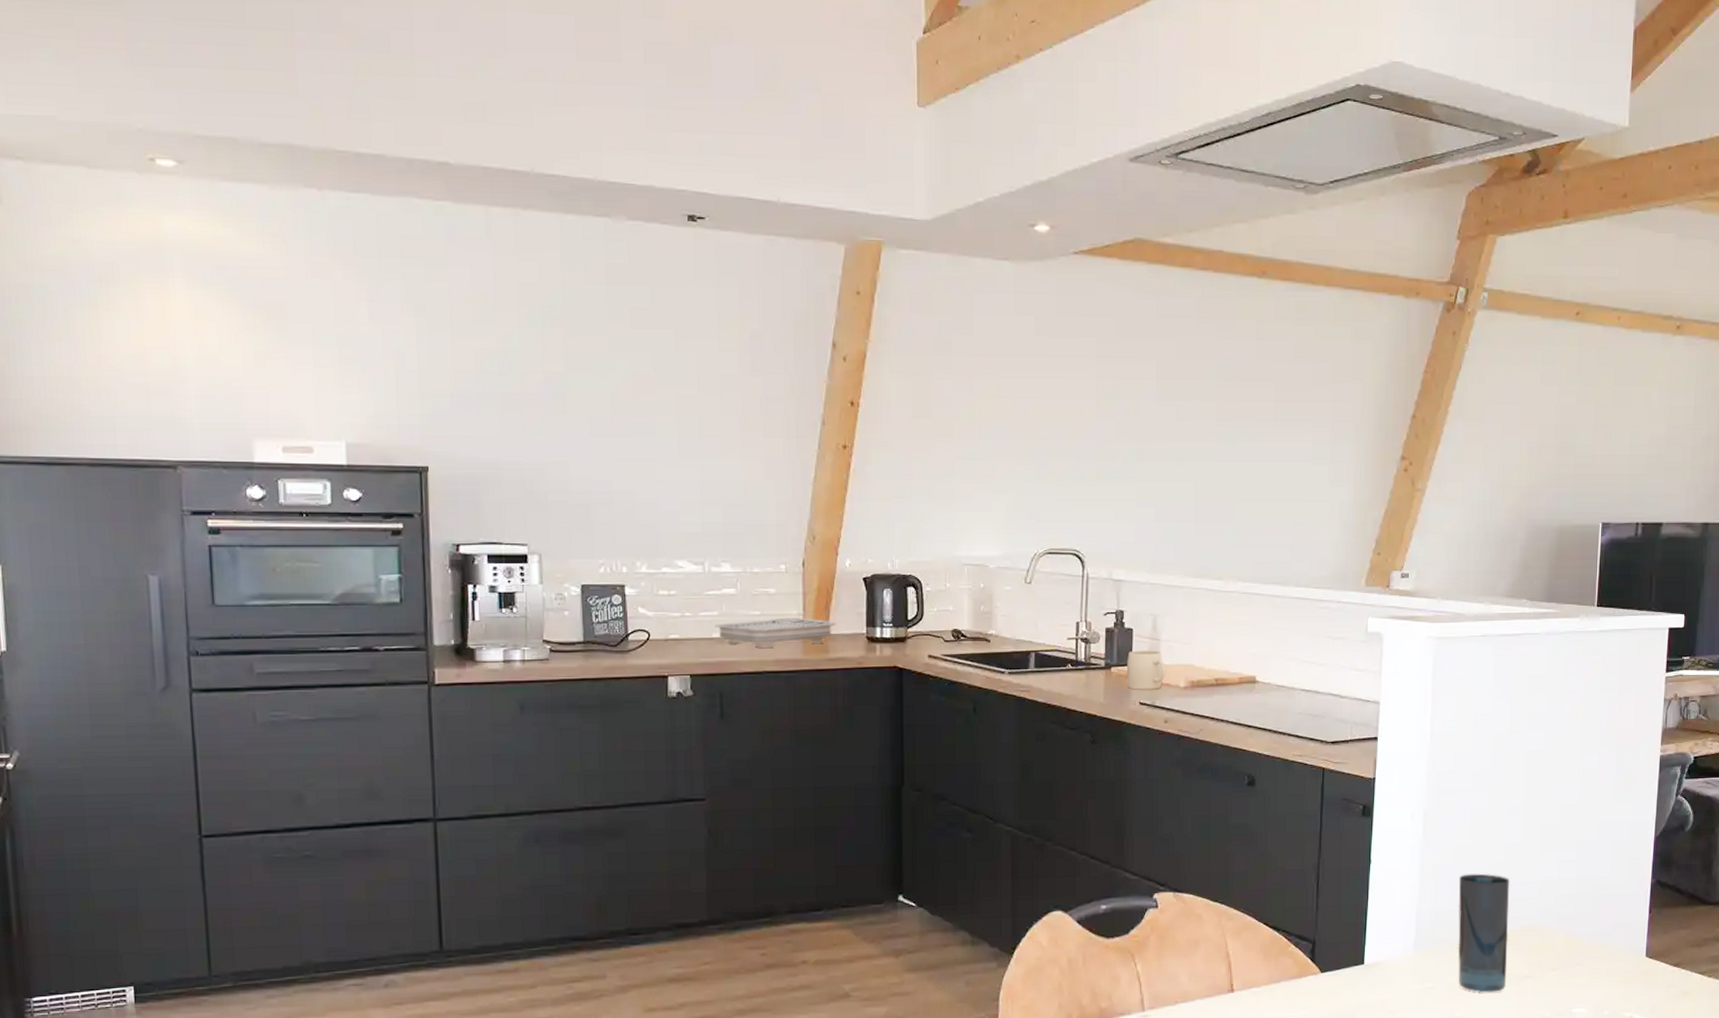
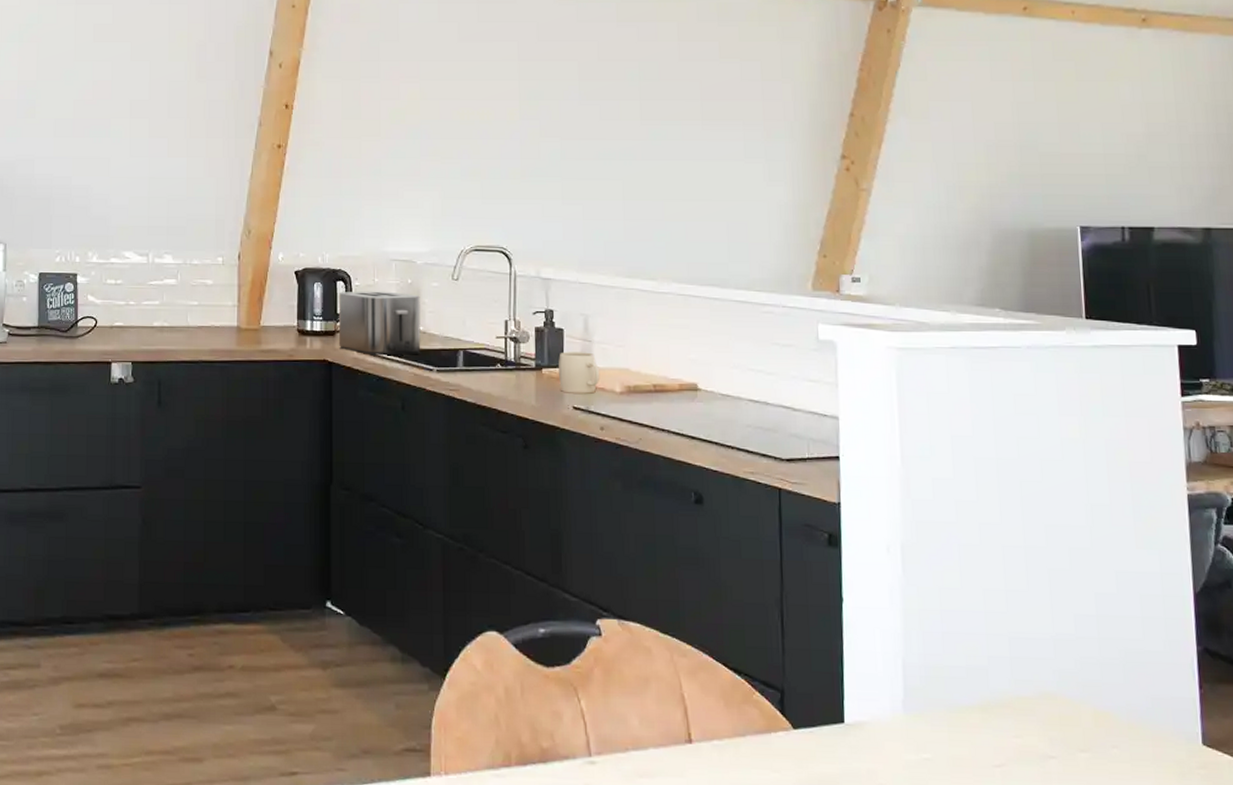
dish rack: present [715,618,836,649] -> none [156,308,269,338]
toaster: none [909,596,993,662] -> present [338,291,421,357]
cup: present [1457,873,1509,993] -> none [951,622,1024,773]

